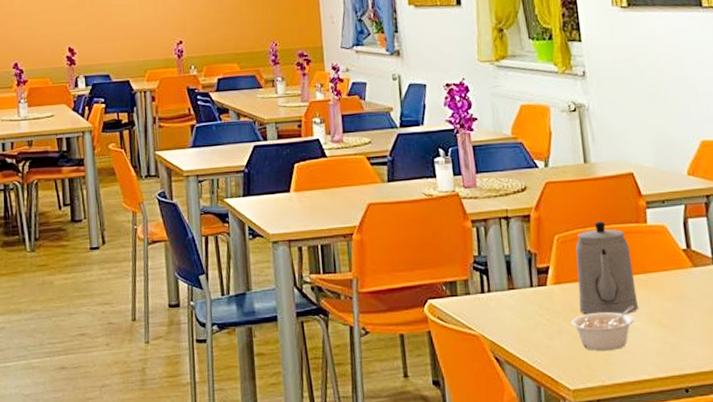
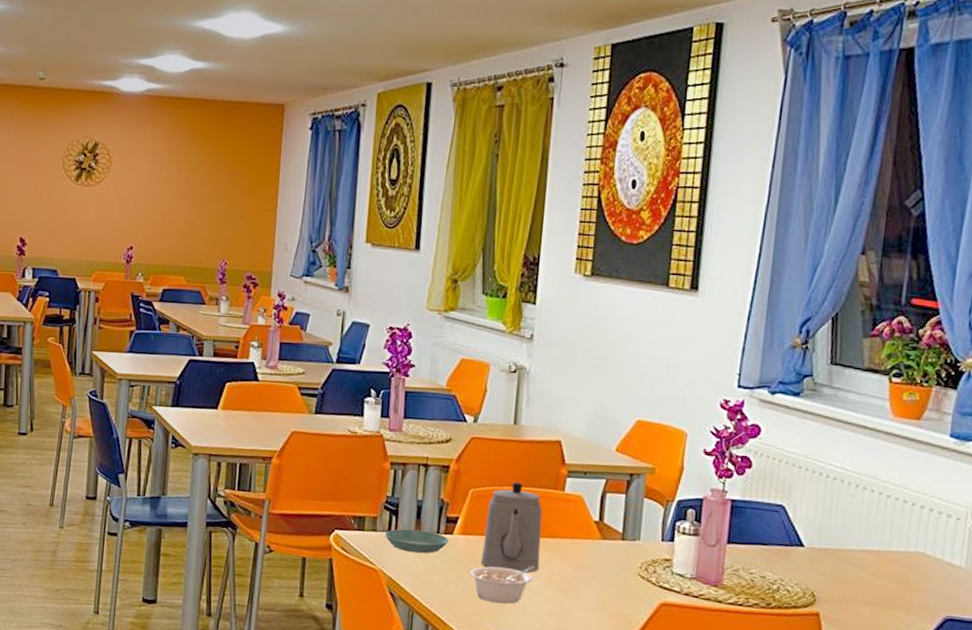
saucer: none [478,286,545,312] -> present [384,529,450,554]

